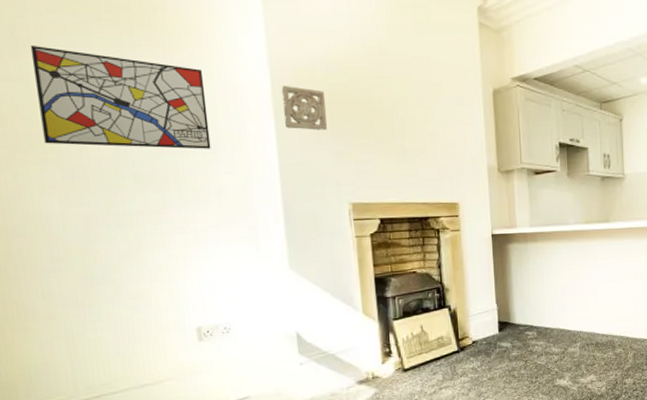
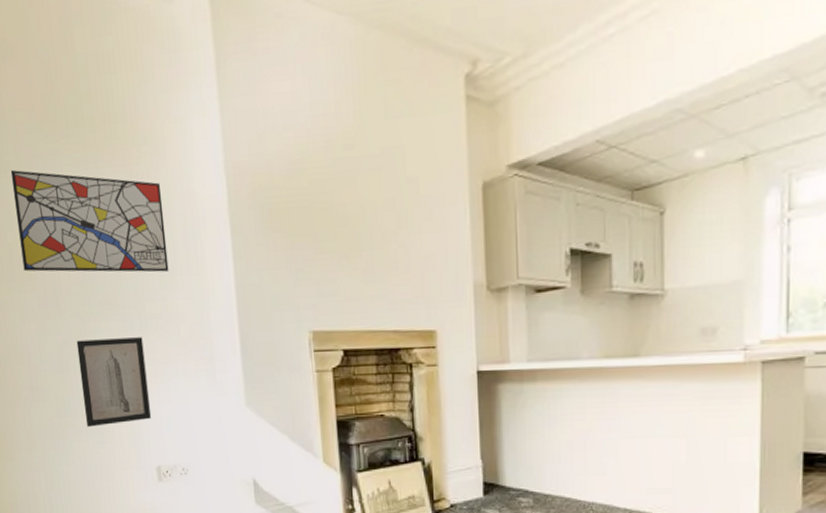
wall art: none [107,208,191,294] -> present [76,337,151,427]
wall ornament: present [281,85,328,130] -> none [237,194,287,246]

